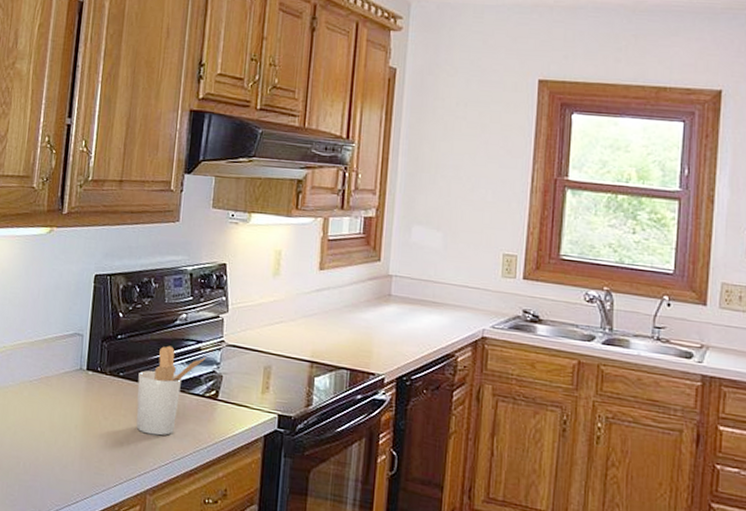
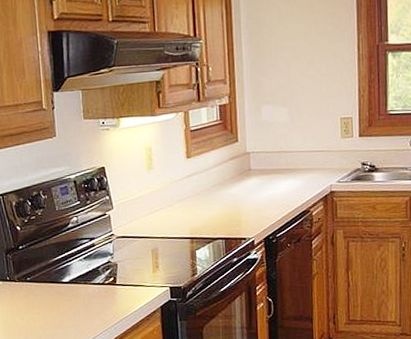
utensil holder: present [136,345,207,436] -> none [44,247,101,325]

